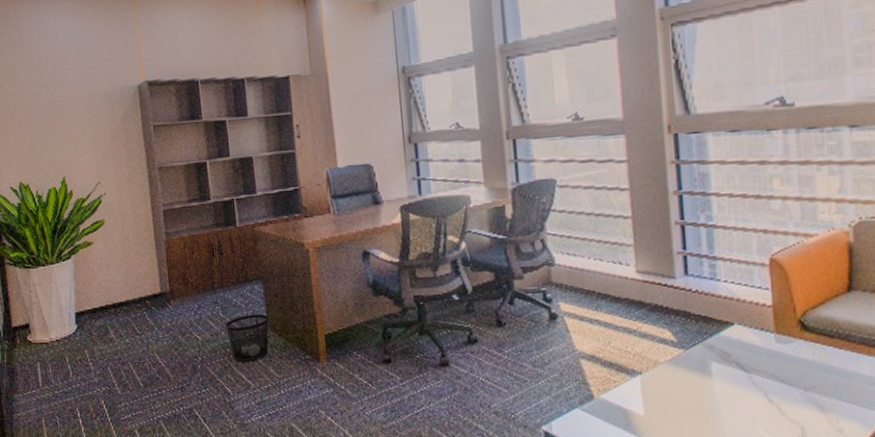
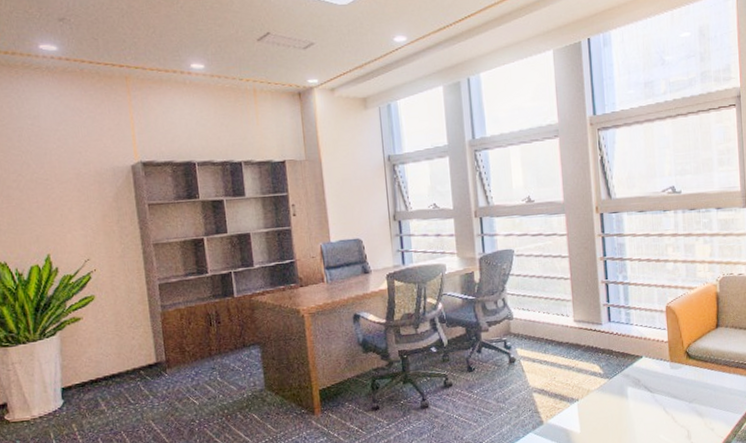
waste bin: present [225,314,269,362] -> none [222,376,266,422]

